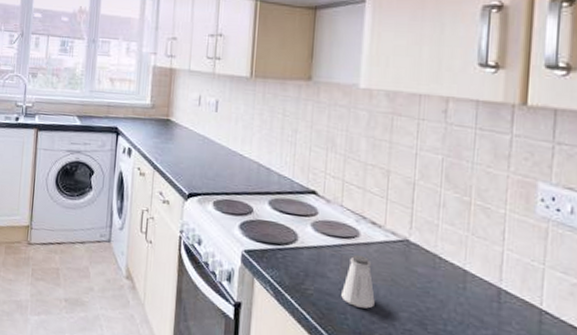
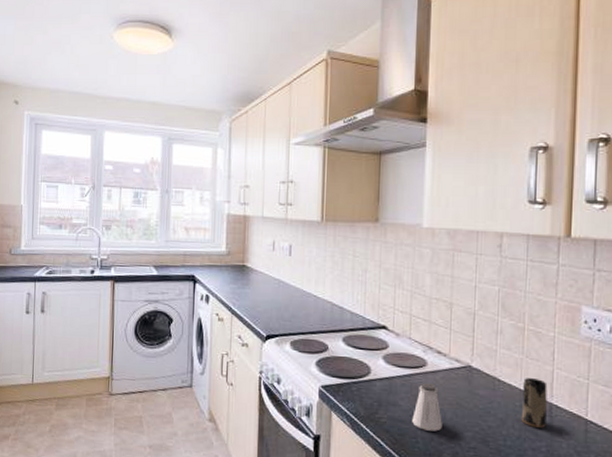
mug: none [464,257,496,315] -> present [520,378,548,429]

